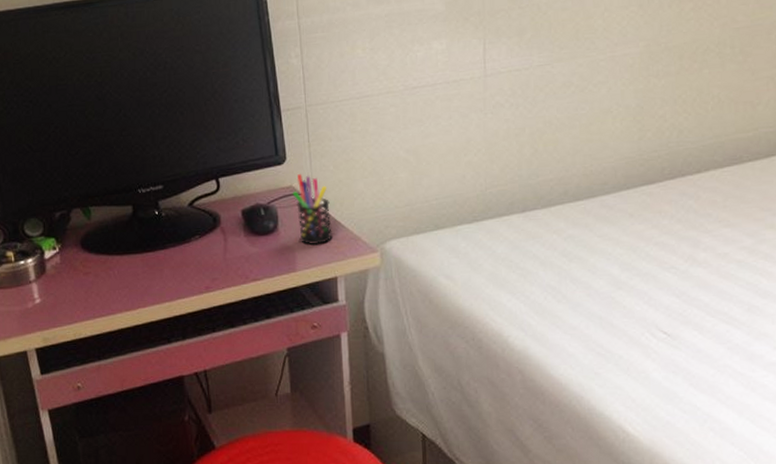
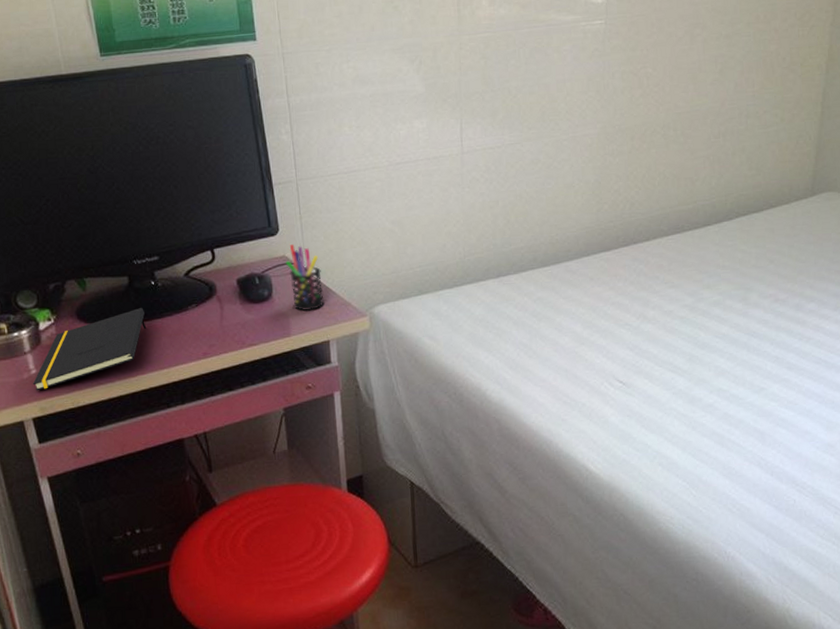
notepad: none [37,238,149,321] -> present [33,308,147,391]

